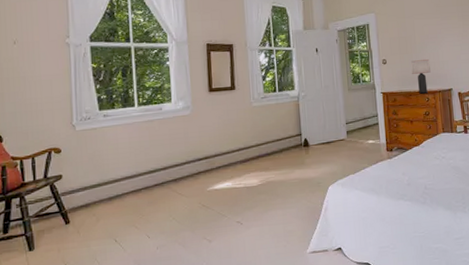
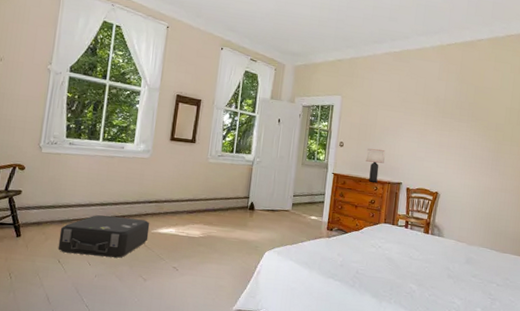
suitcase: none [110,179,205,231] -> present [58,215,150,258]

